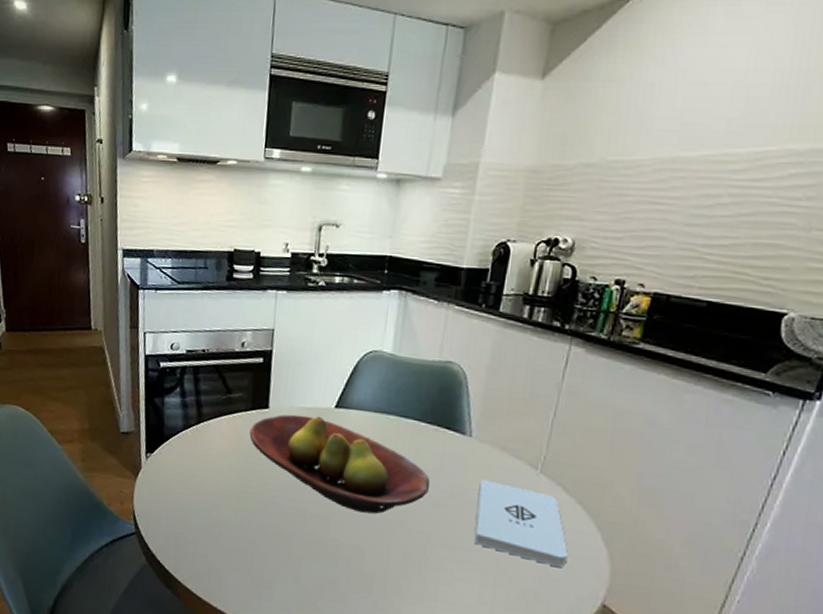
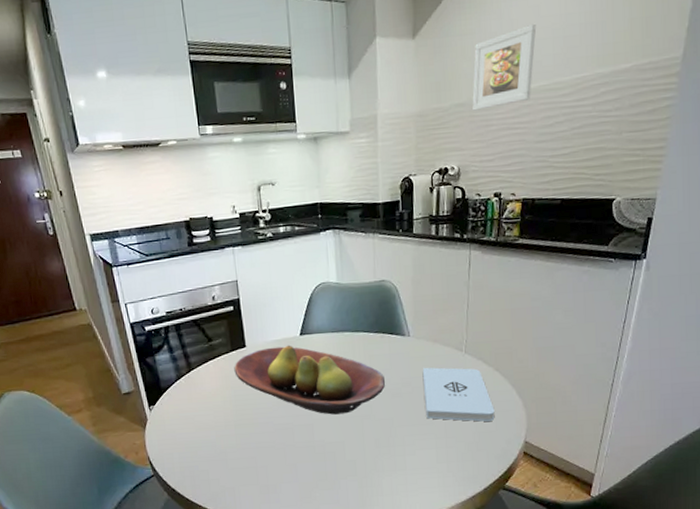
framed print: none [603,77,711,175] -> present [471,23,537,111]

